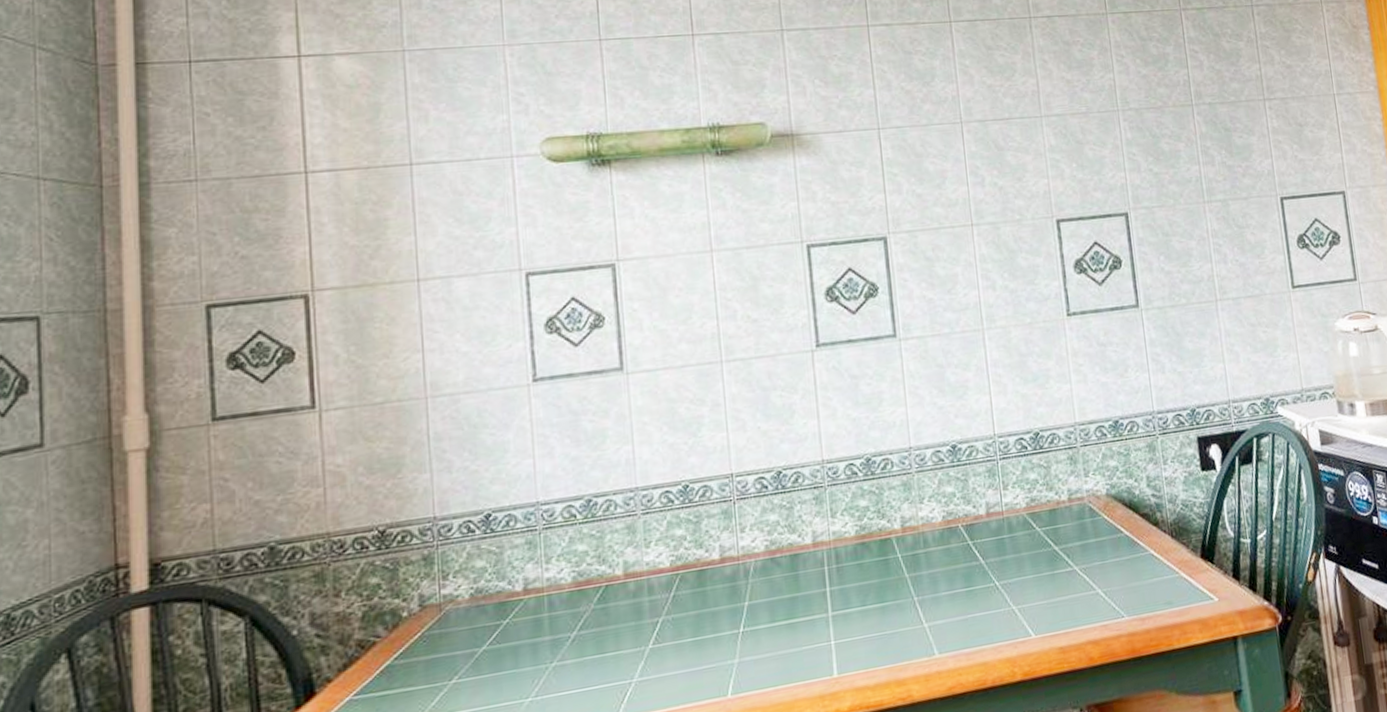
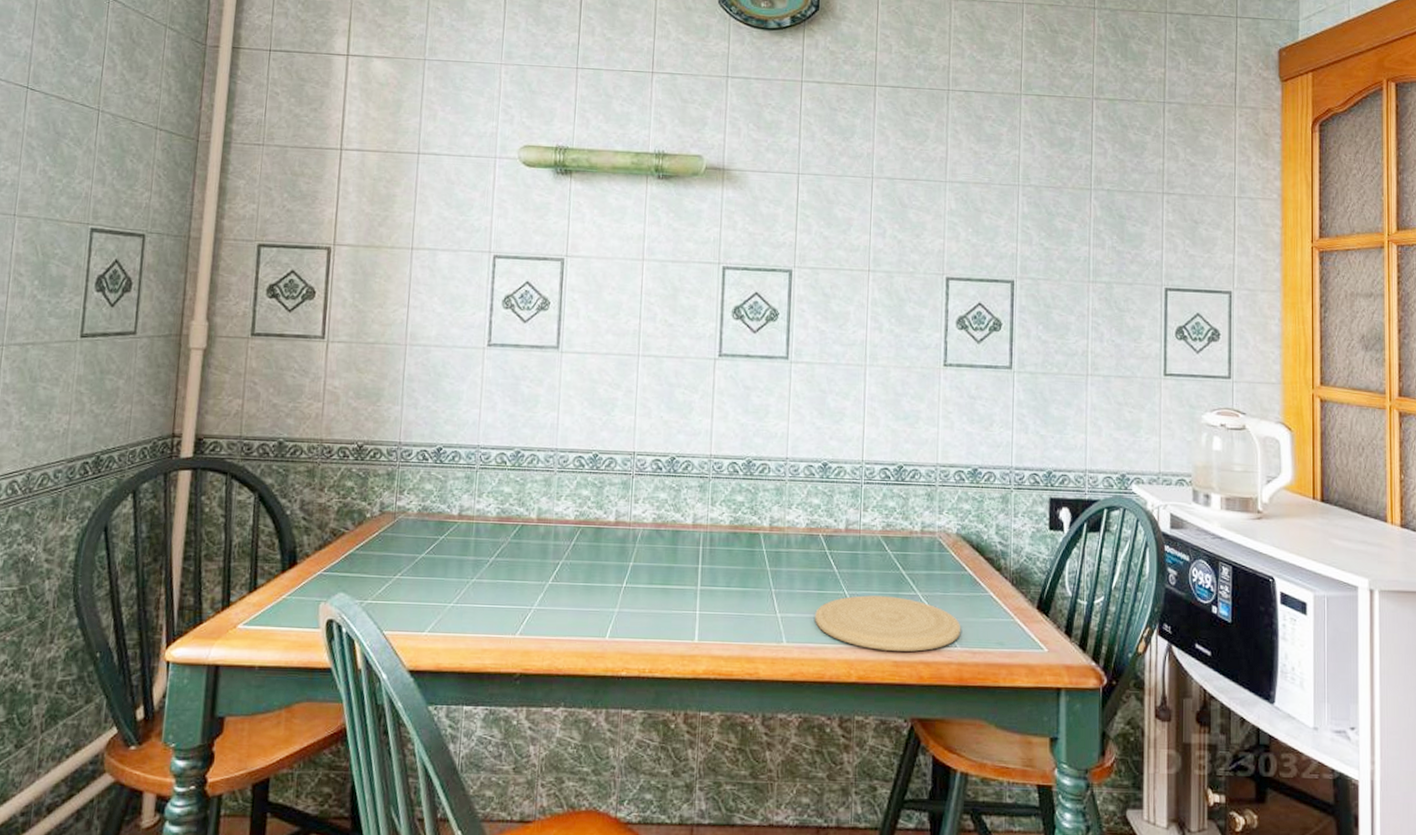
plate: none [966,576,1127,641] -> present [815,595,961,652]

